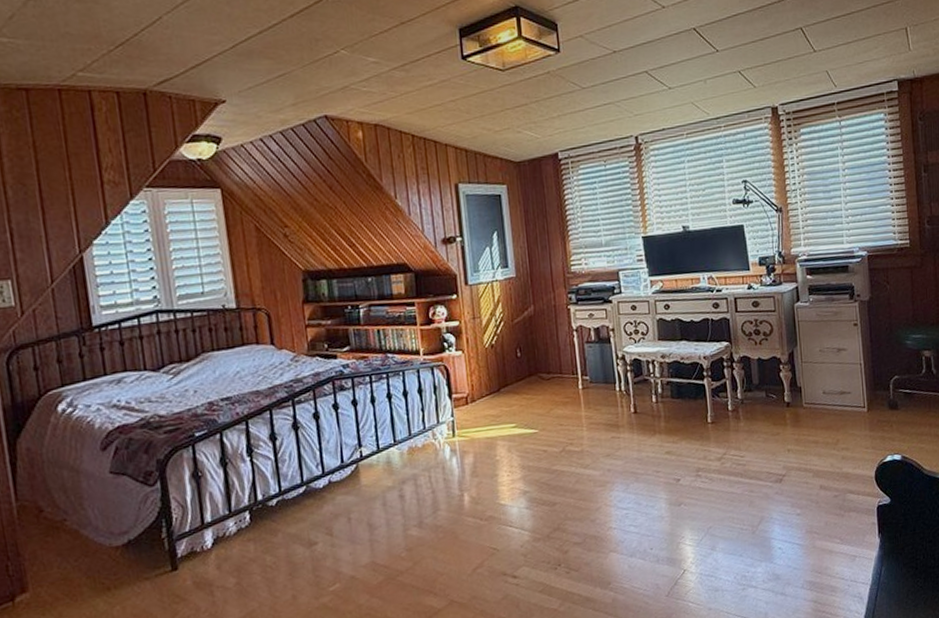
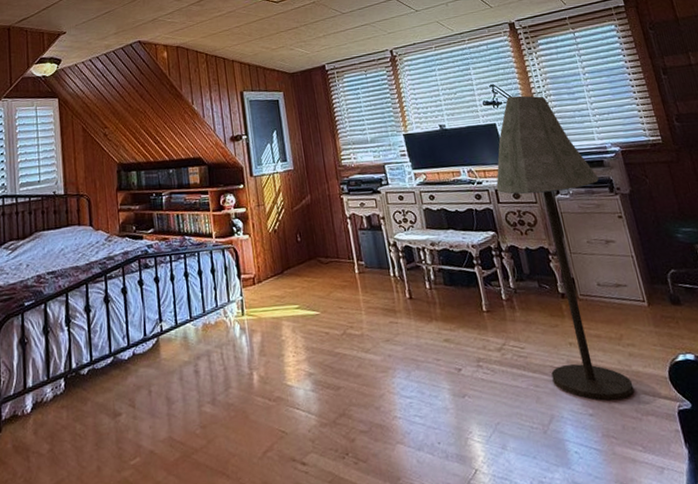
floor lamp: none [736,193,842,501] -> present [496,95,635,401]

